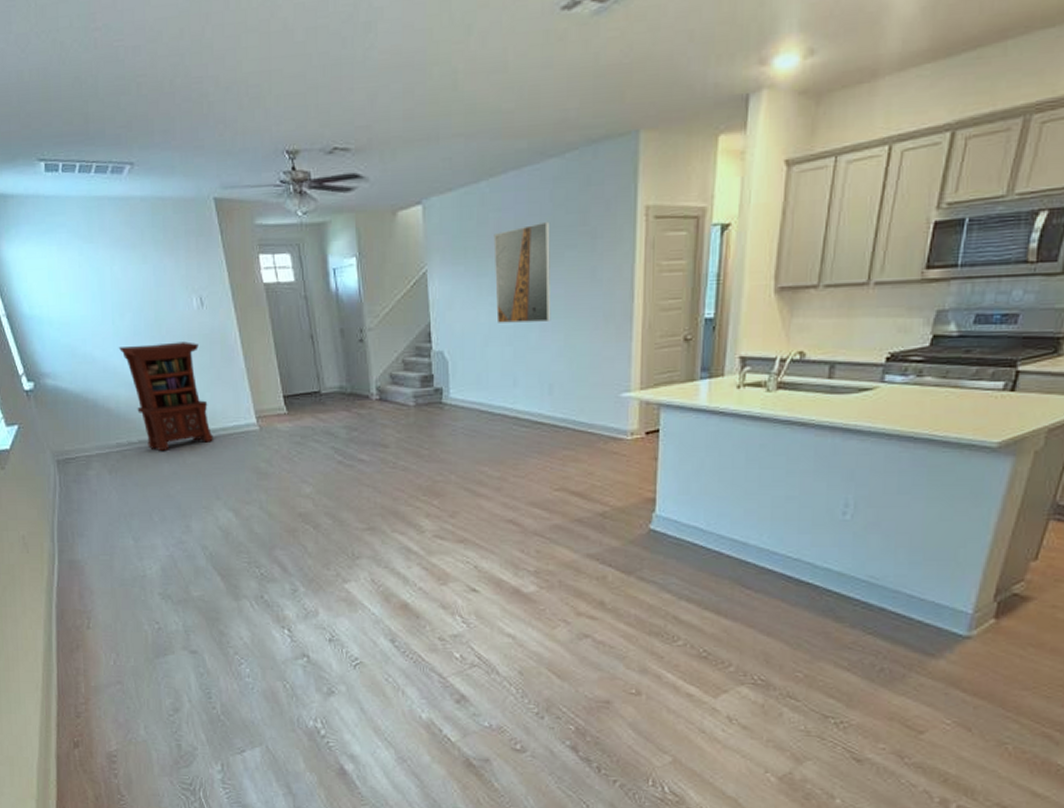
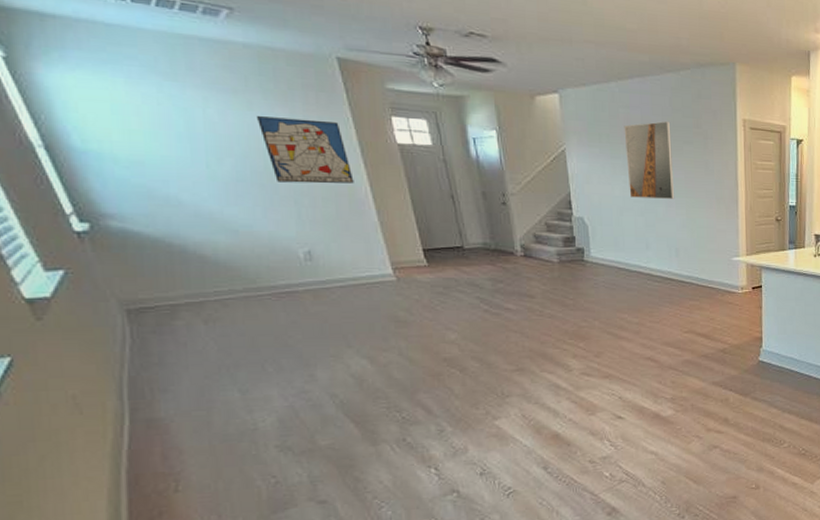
lectern: present [118,341,214,451] -> none [215,191,343,300]
wall art: none [149,266,226,334] -> present [256,116,354,184]

